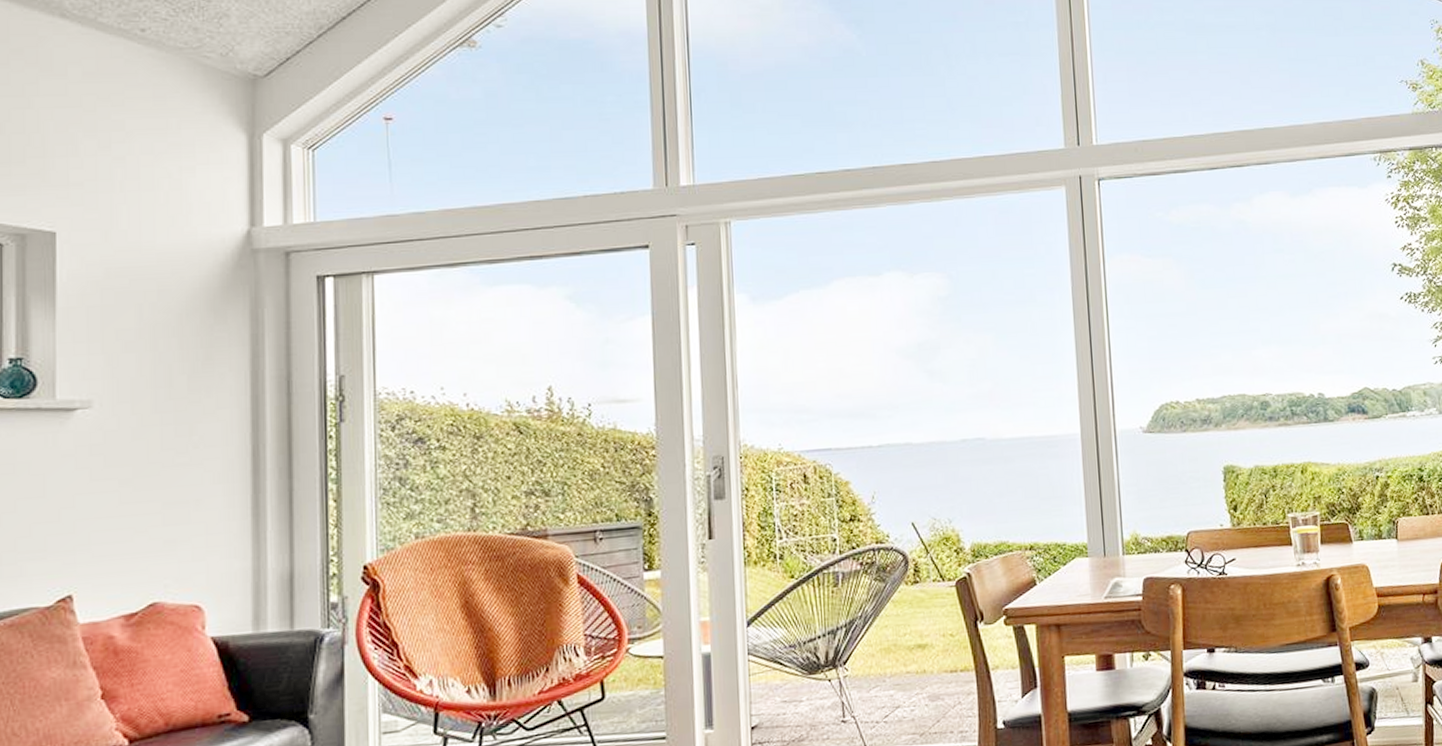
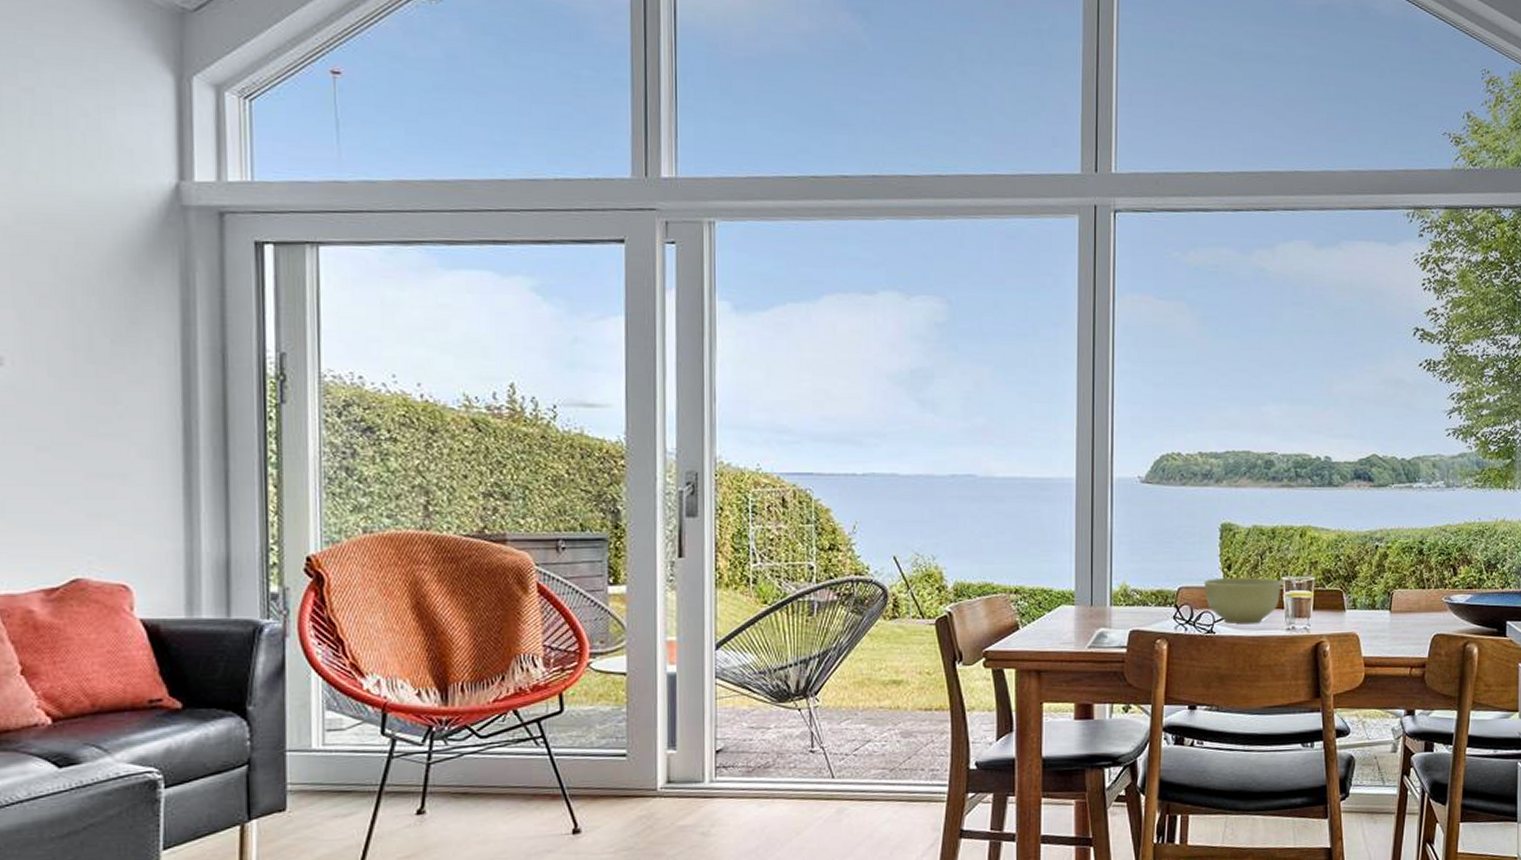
bowl: none [1211,516,1288,564] -> present [1203,578,1281,624]

